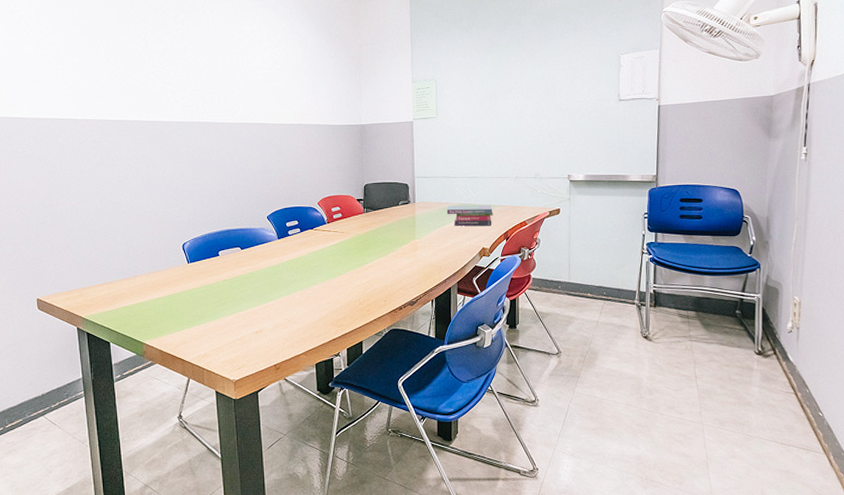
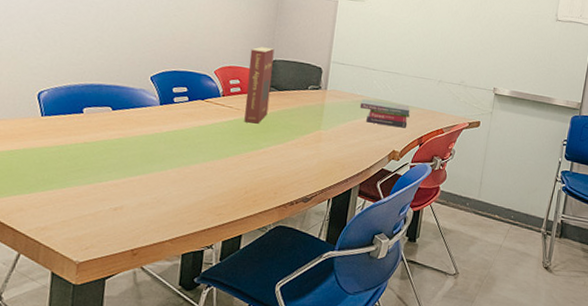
book: none [345,174,368,243] -> present [244,46,275,124]

